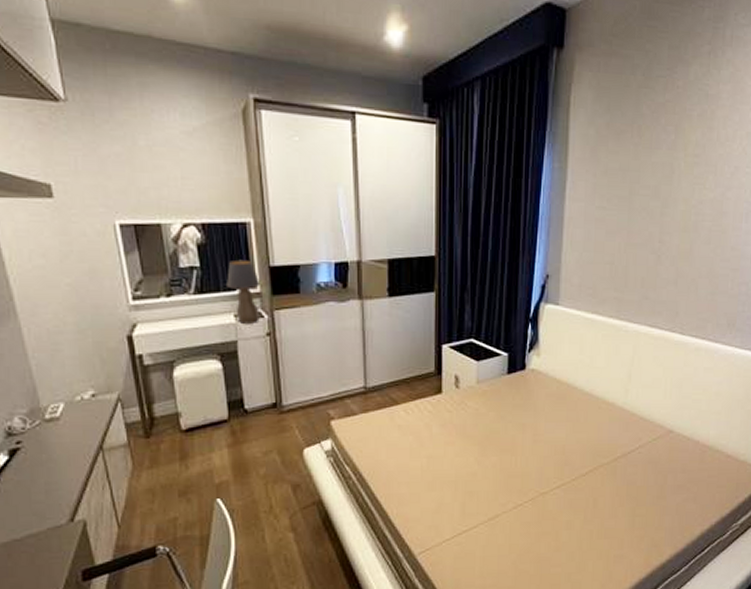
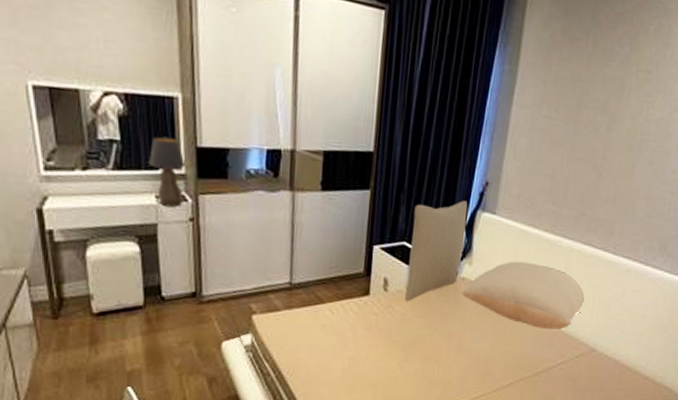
pillow: none [477,295,531,397] -> present [405,201,468,302]
pillow: none [532,349,656,414] -> present [461,261,585,330]

